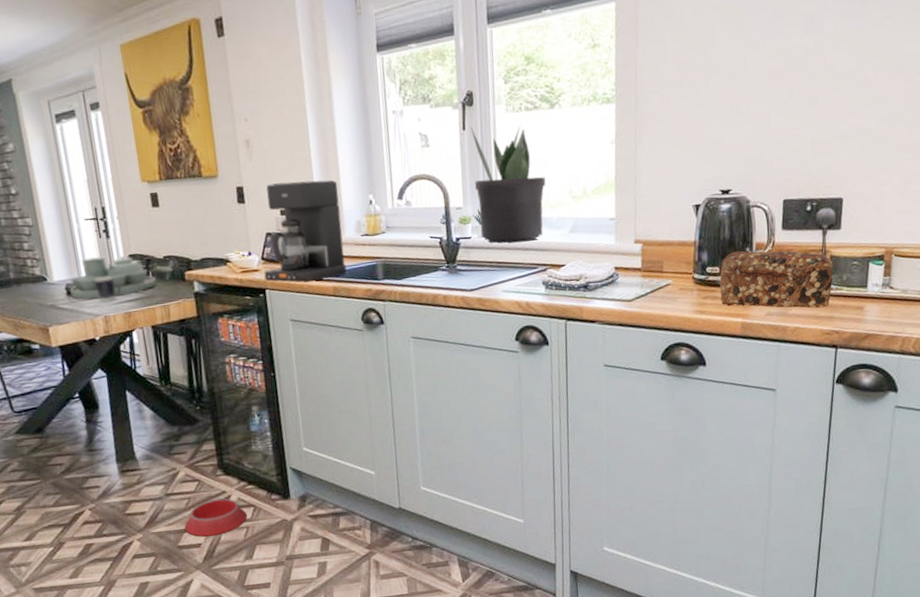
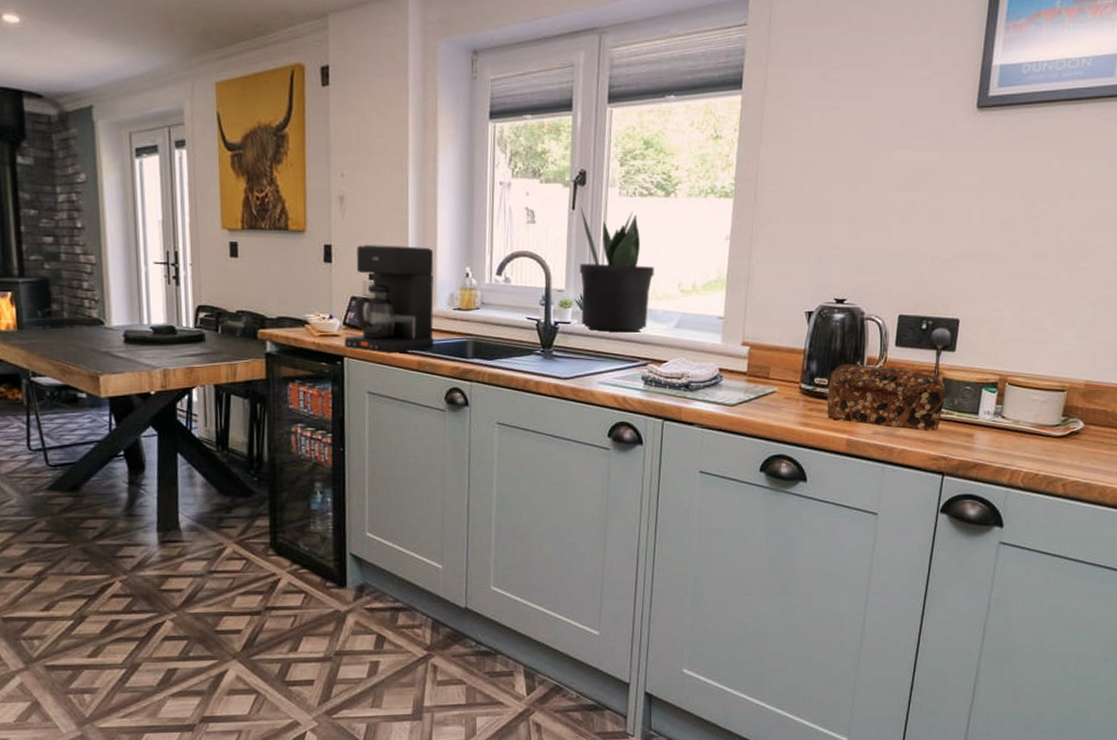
tea set: present [69,255,158,300] -> none [127,303,226,349]
mug: present [93,276,121,302] -> none [156,327,185,353]
pet bowl: present [185,498,247,537] -> none [225,580,296,623]

